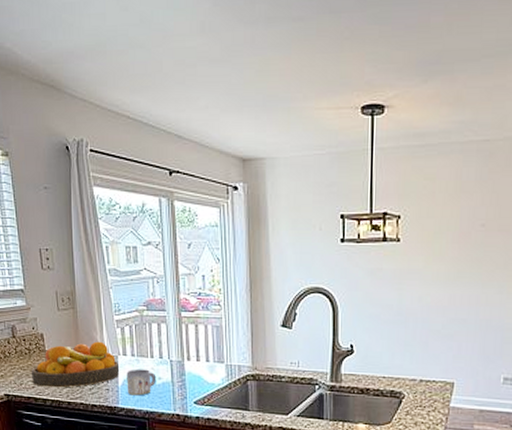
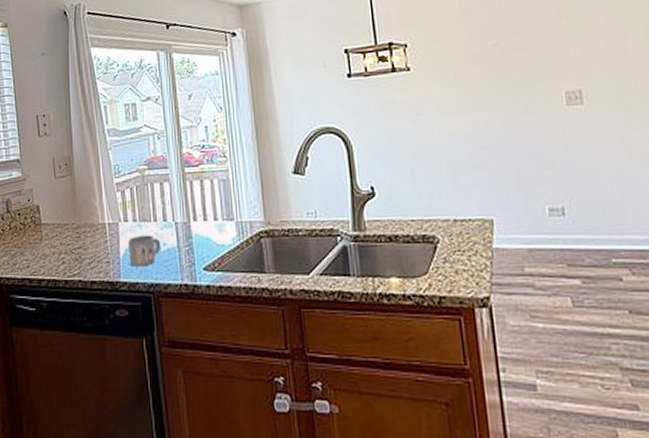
fruit bowl: present [31,341,120,388] -> none [25,208,121,266]

